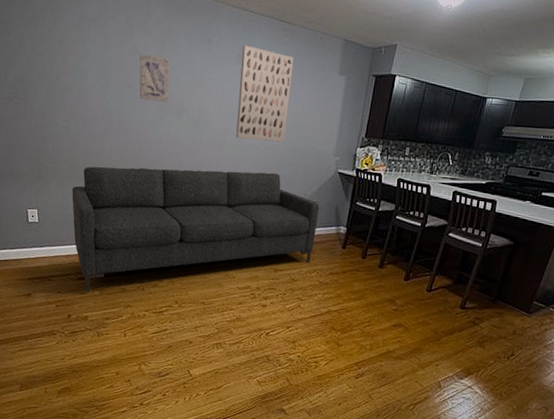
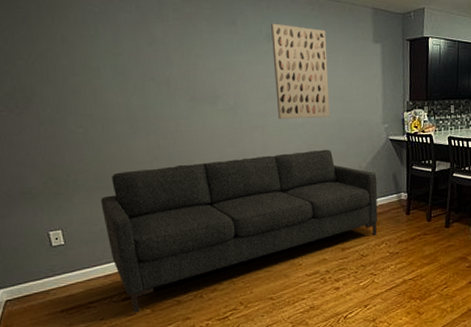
wall art: present [139,53,170,103] -> none [159,43,200,93]

